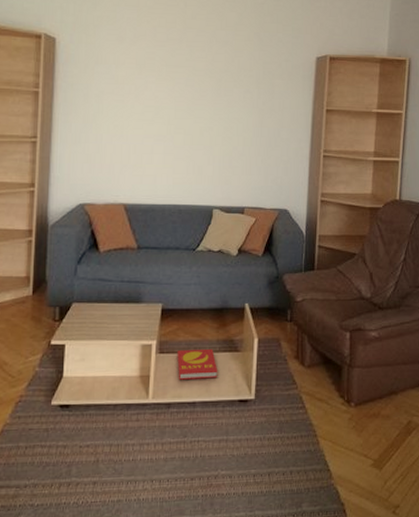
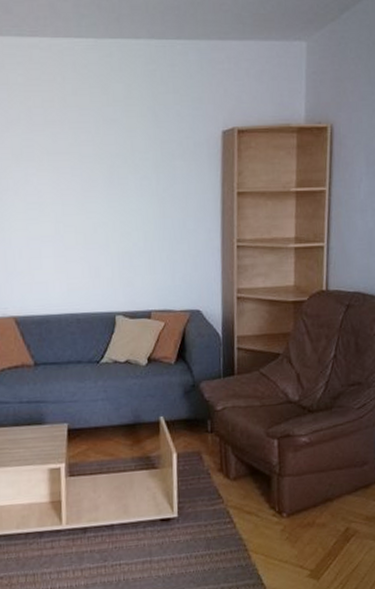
book: present [177,348,218,380] -> none [89,467,136,503]

